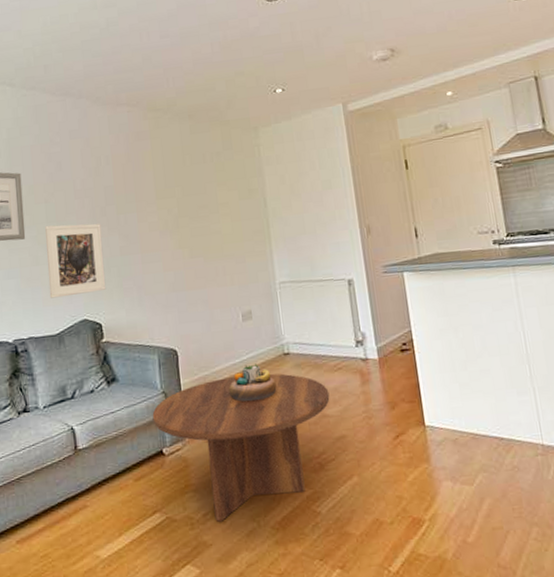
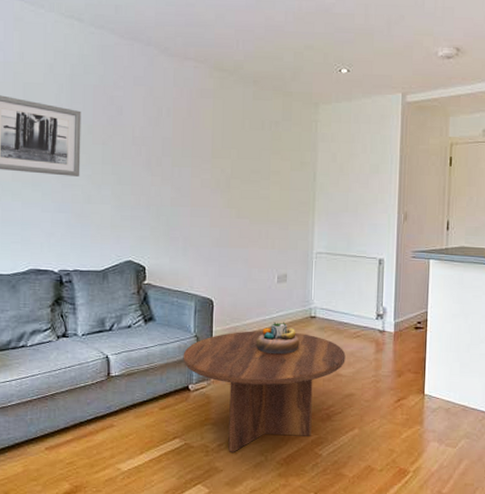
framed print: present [45,223,107,299] -> none [98,167,155,237]

